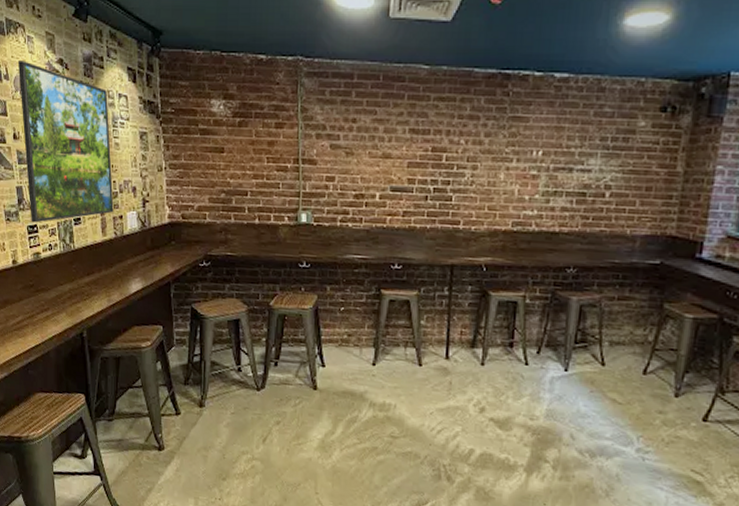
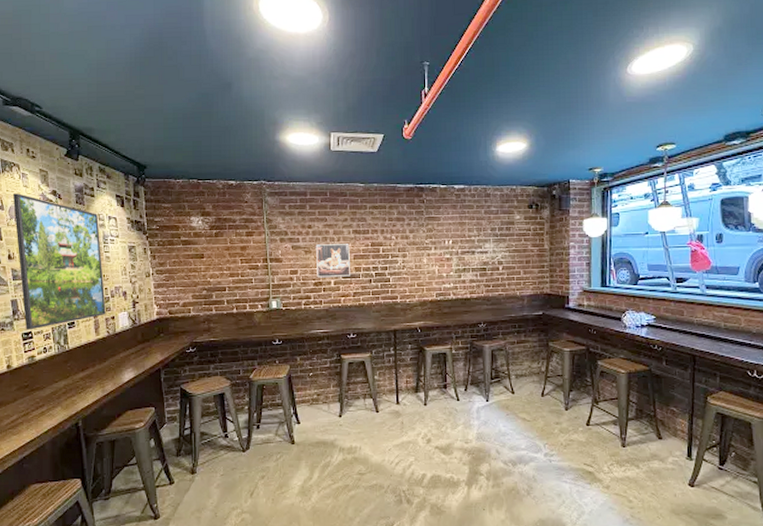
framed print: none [358,145,404,190] -> present [316,244,350,278]

